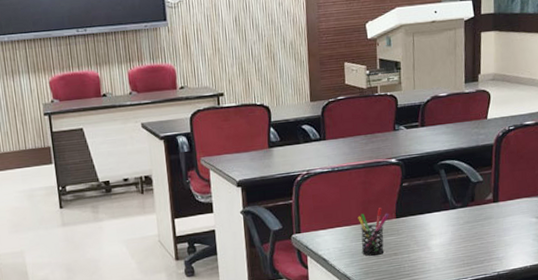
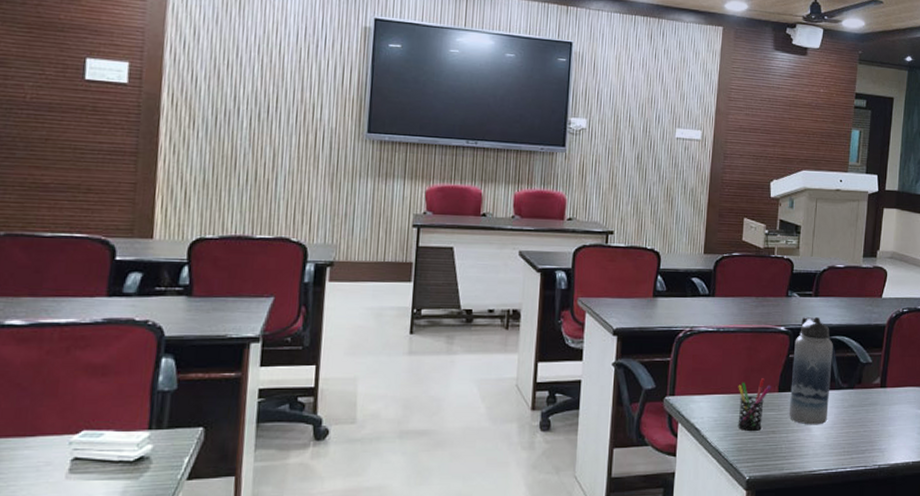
water bottle: none [406,146,445,244] -> present [788,317,833,425]

